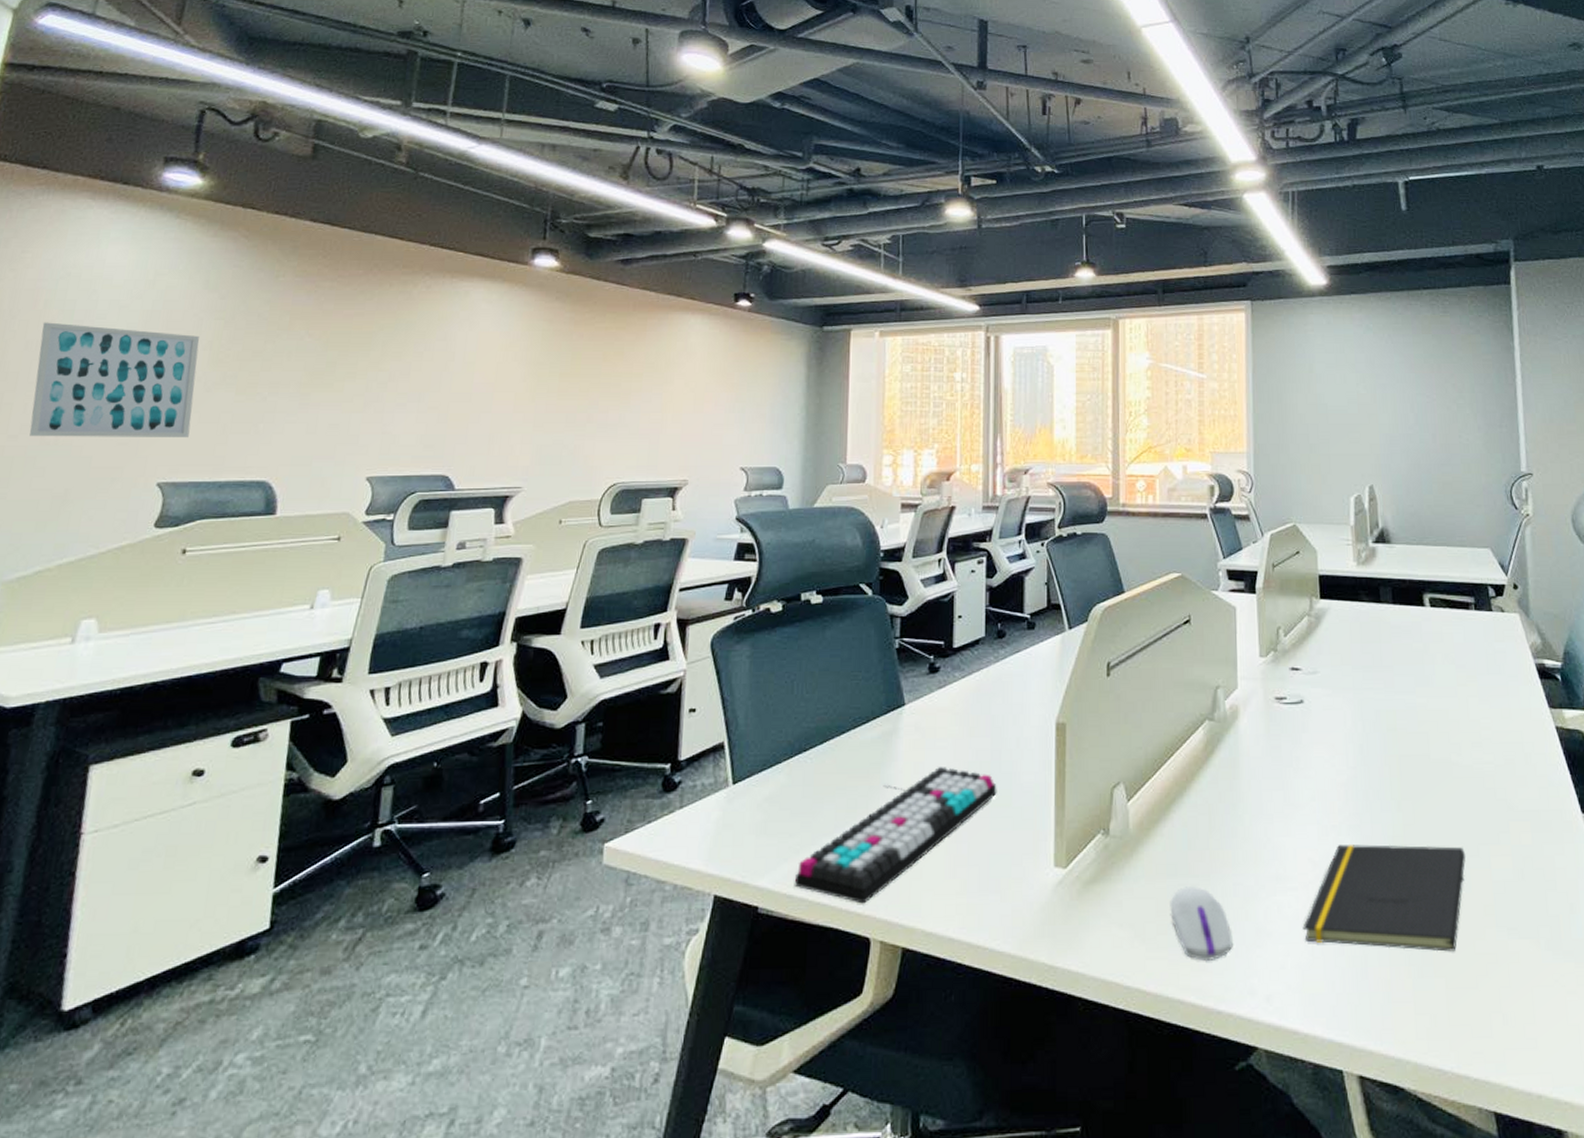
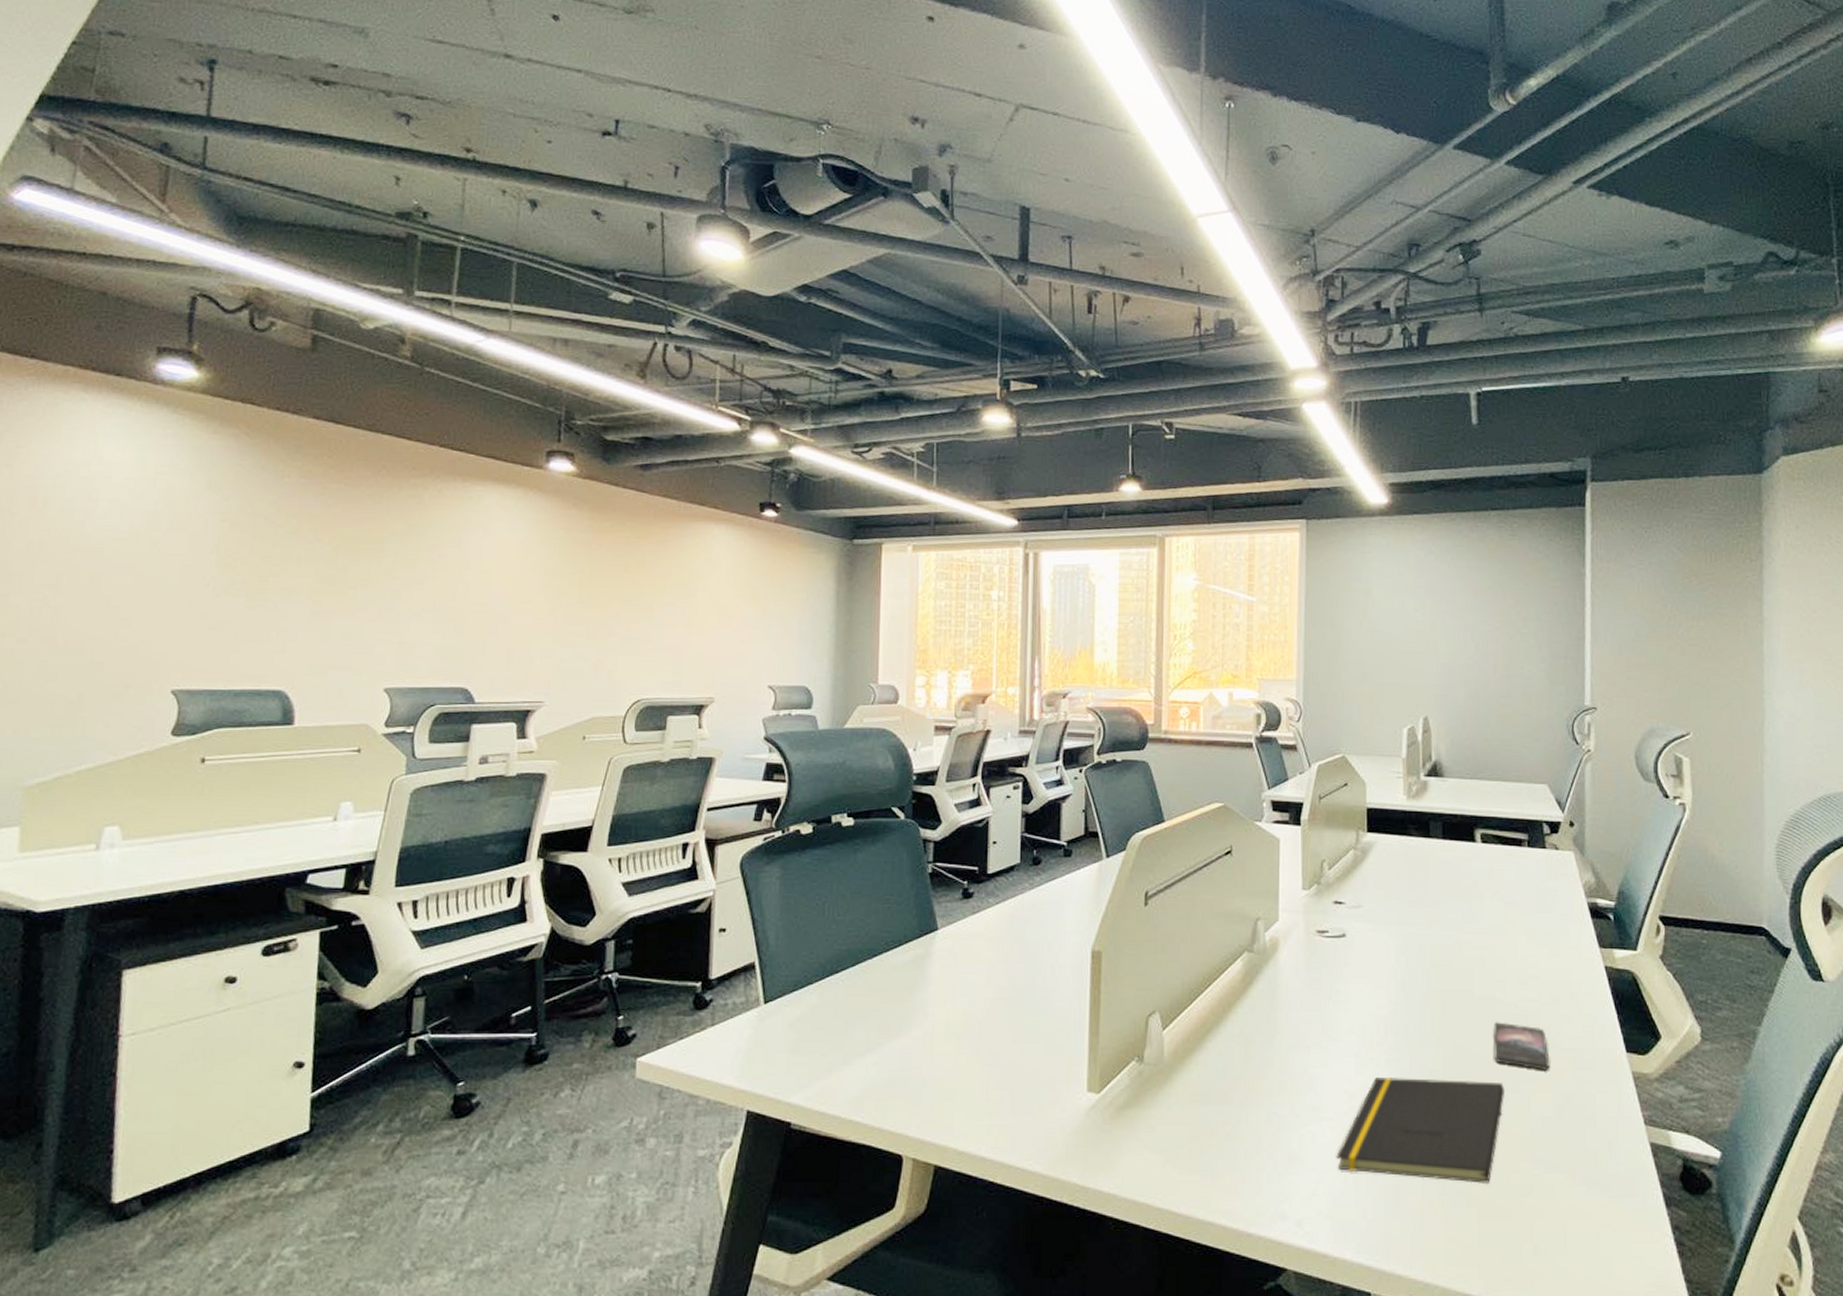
wall art: present [30,322,200,437] -> none [38,521,206,644]
keyboard: present [794,767,997,904] -> none [826,992,1031,1122]
computer mouse: present [1170,885,1234,962] -> none [1203,1113,1267,1187]
smartphone: none [1451,785,1508,833] -> present [1493,1022,1550,1070]

